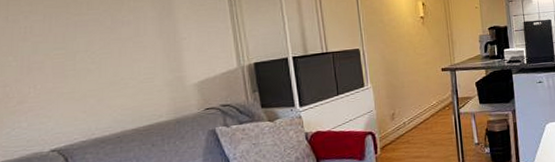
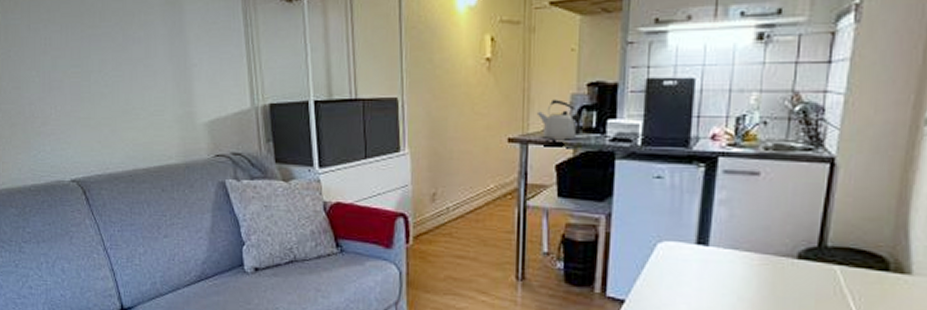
kettle: none [458,39,489,66] -> present [536,99,581,140]

